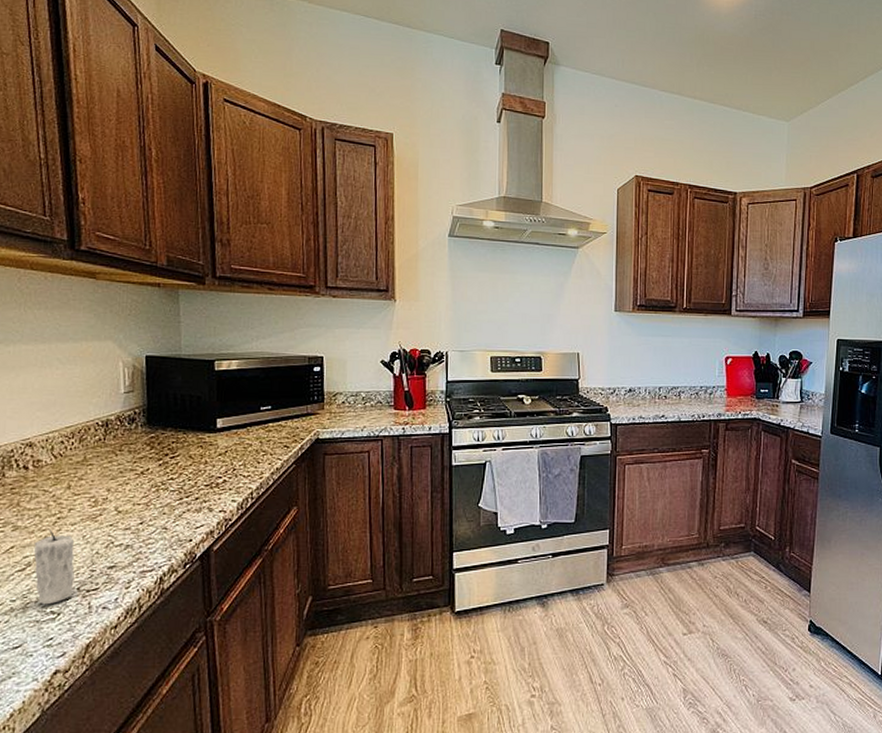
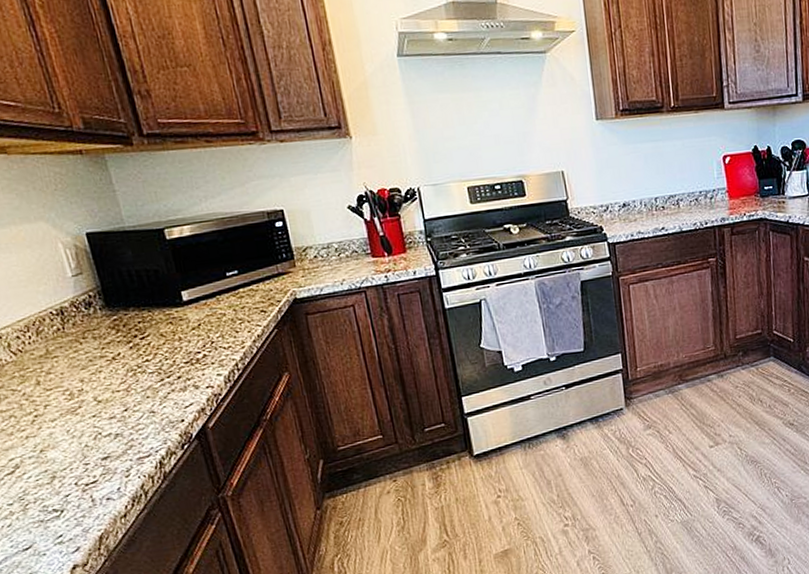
candle: present [34,528,75,605] -> none [16,428,72,505]

